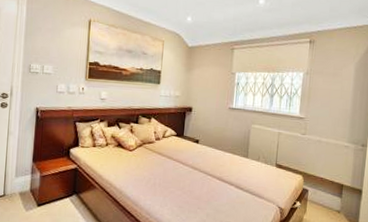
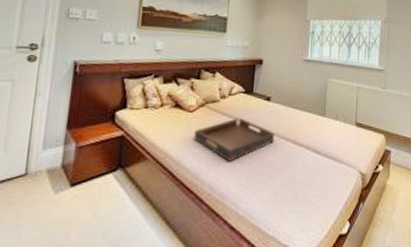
serving tray: none [133,157,203,193] -> present [194,118,275,162]

